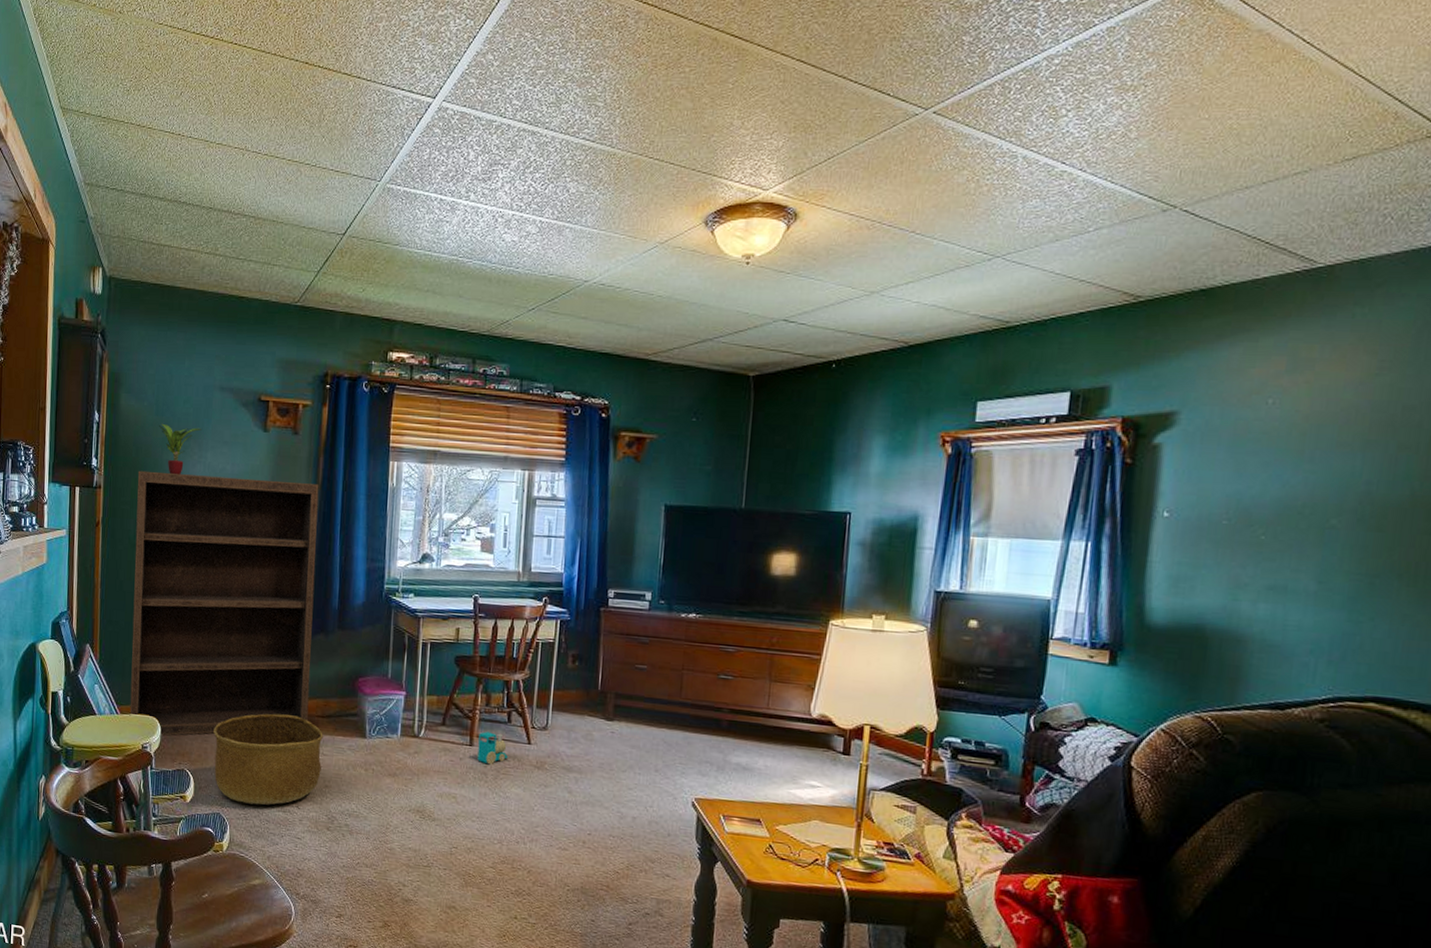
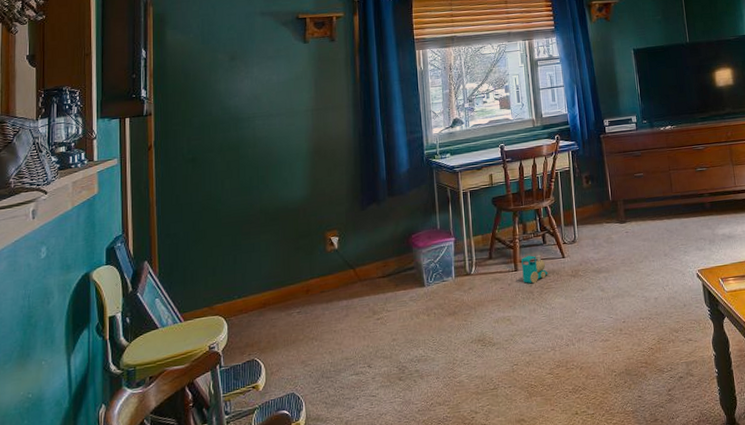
bookshelf: present [129,470,319,736] -> none [187,78,370,333]
potted plant: present [159,423,203,475] -> none [206,48,248,93]
basket: present [213,713,323,805] -> none [281,282,388,378]

